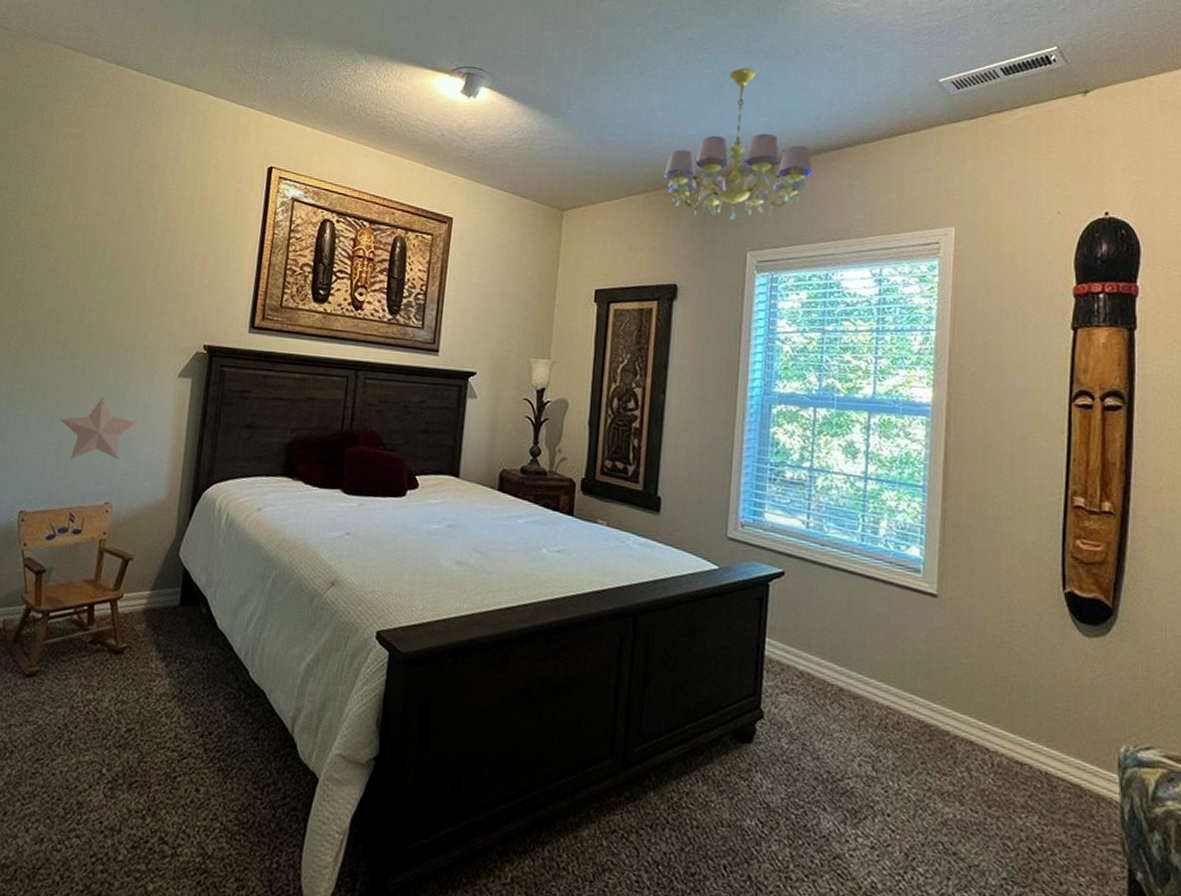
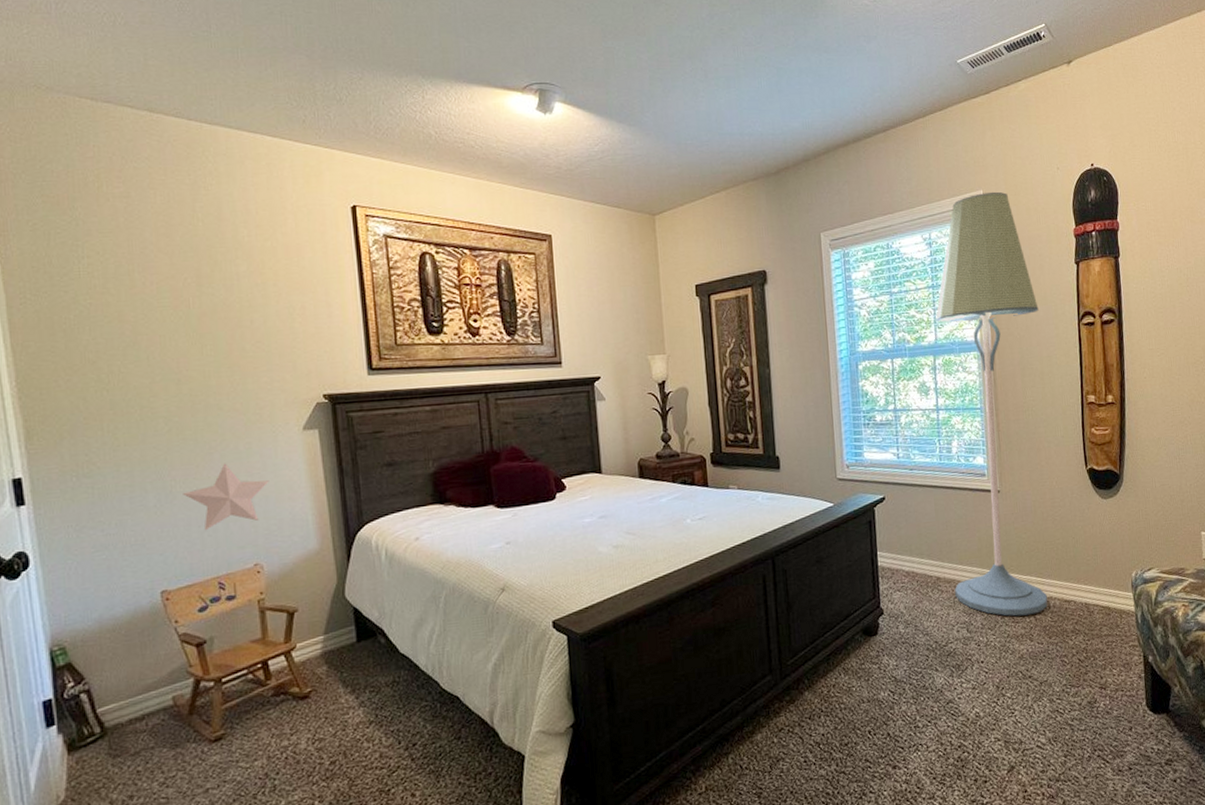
chandelier: present [664,68,812,220] -> none [740,63,865,206]
floor lamp: none [862,230,1016,769] -> present [935,191,1048,616]

